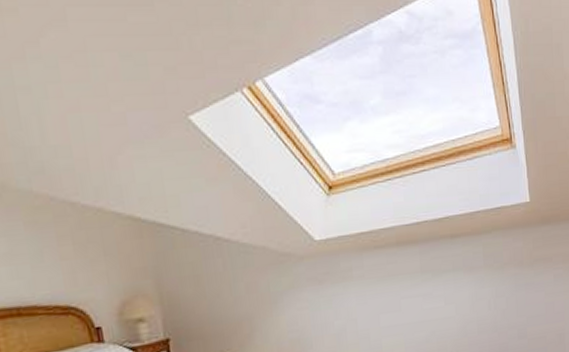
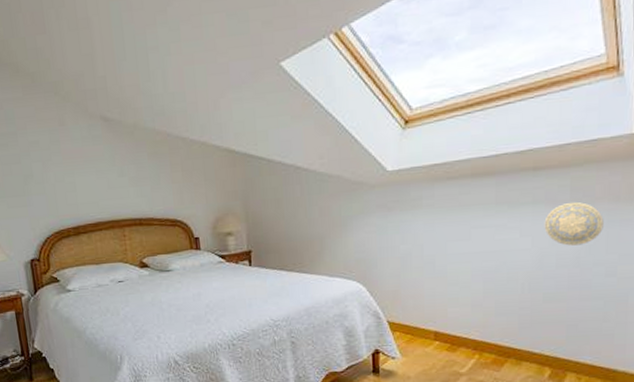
decorative plate: none [464,268,513,312] -> present [544,202,604,246]

